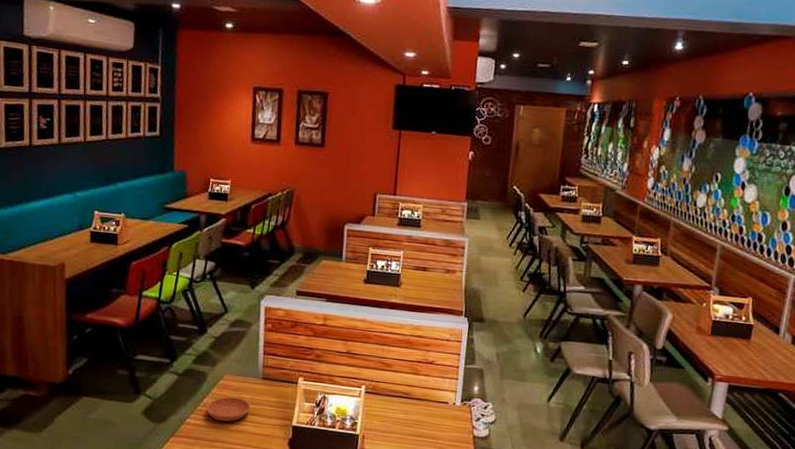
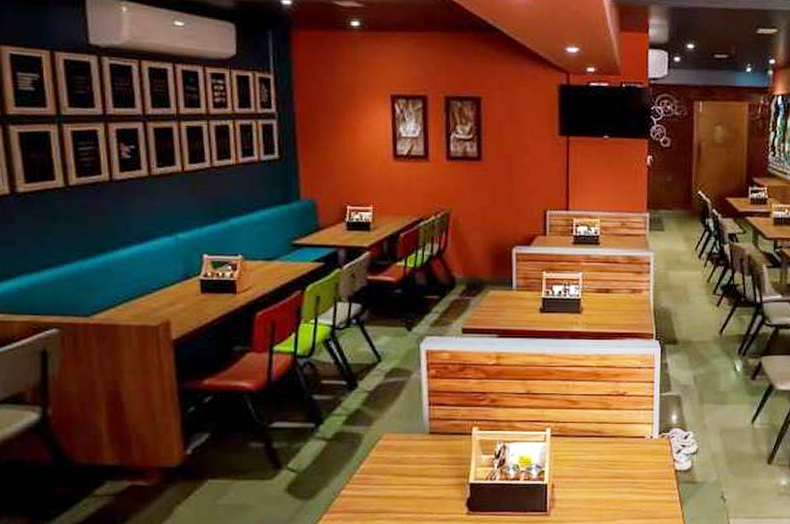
saucer: present [206,396,251,422] -> none [364,458,418,488]

